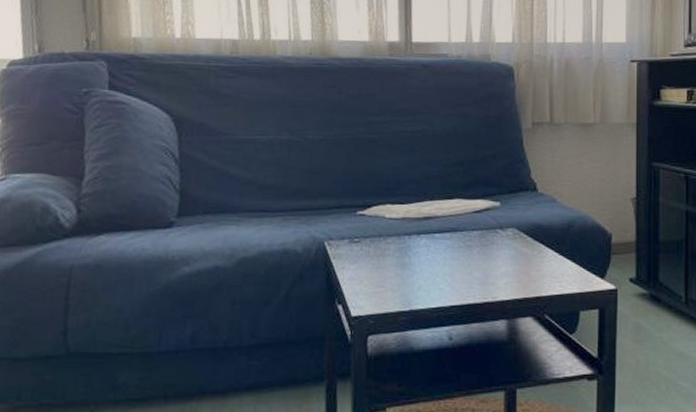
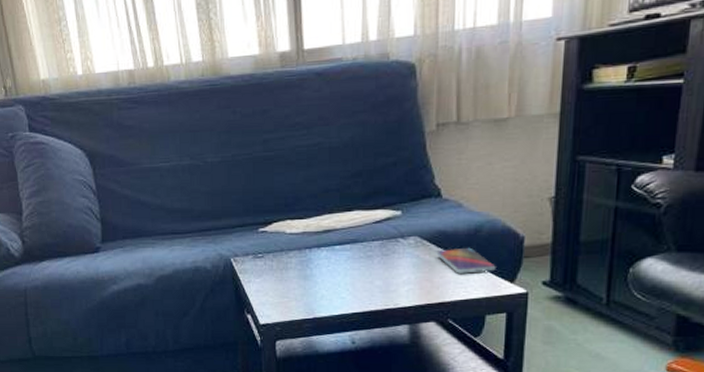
smartphone: none [533,241,588,268] -> present [436,247,496,274]

